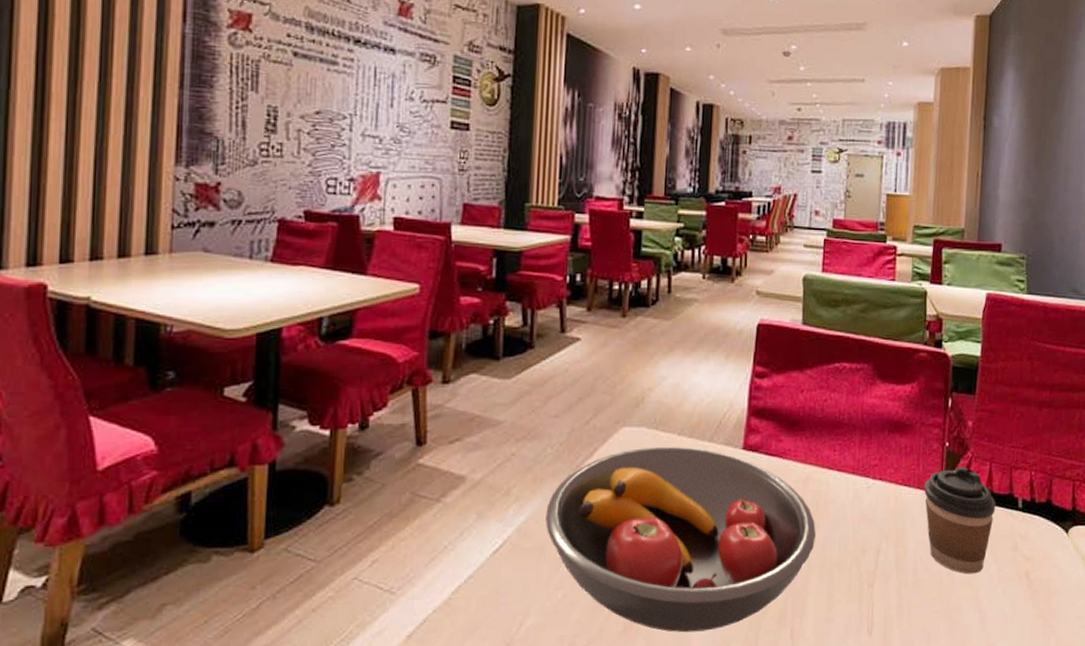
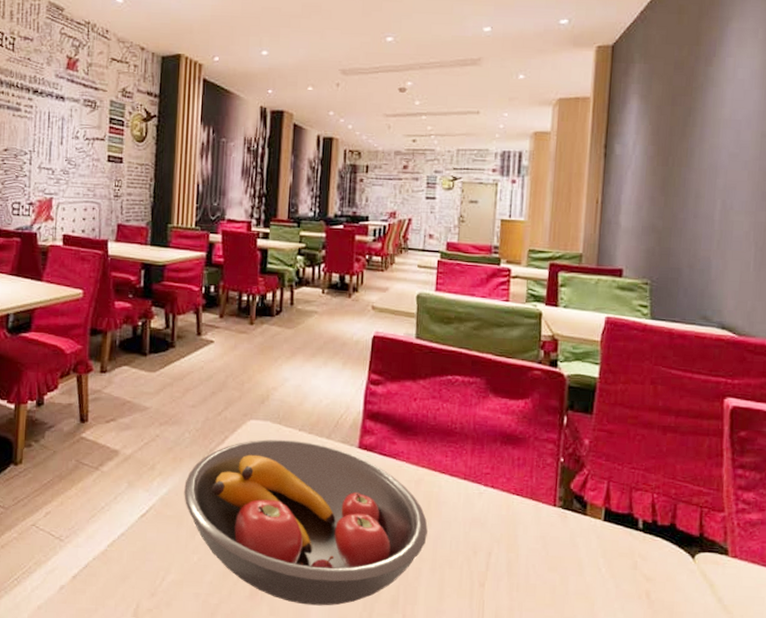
coffee cup: present [924,466,996,574] -> none [537,482,614,587]

